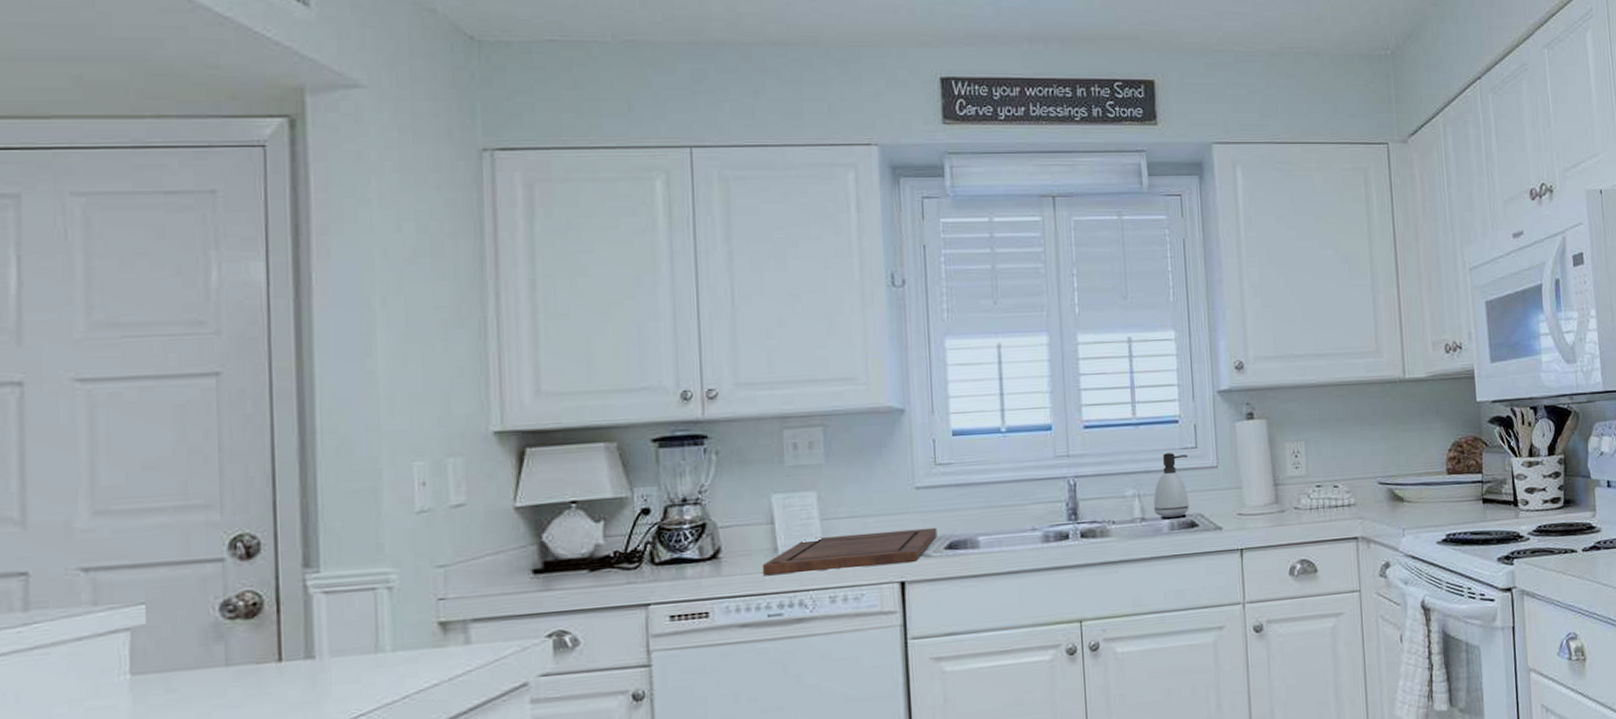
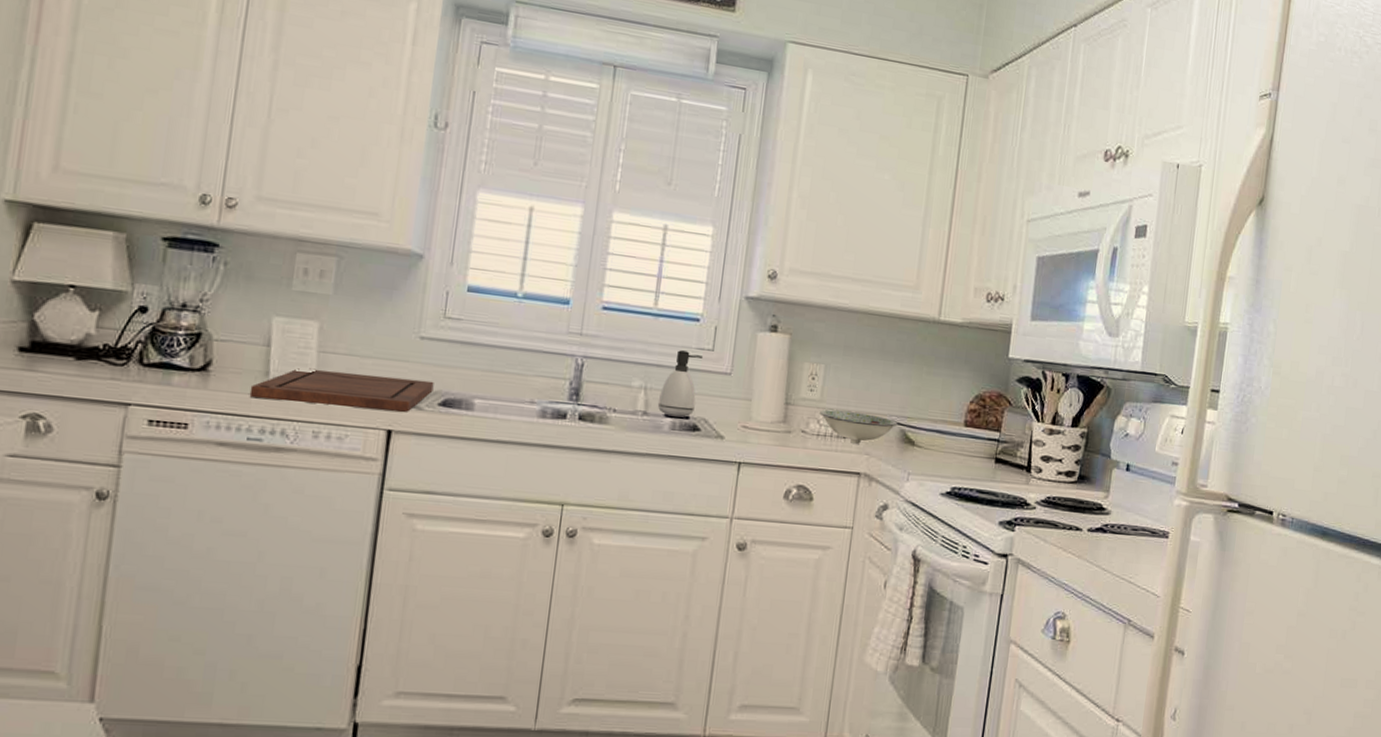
bowl: none [1308,479,1384,511] -> present [820,409,898,444]

